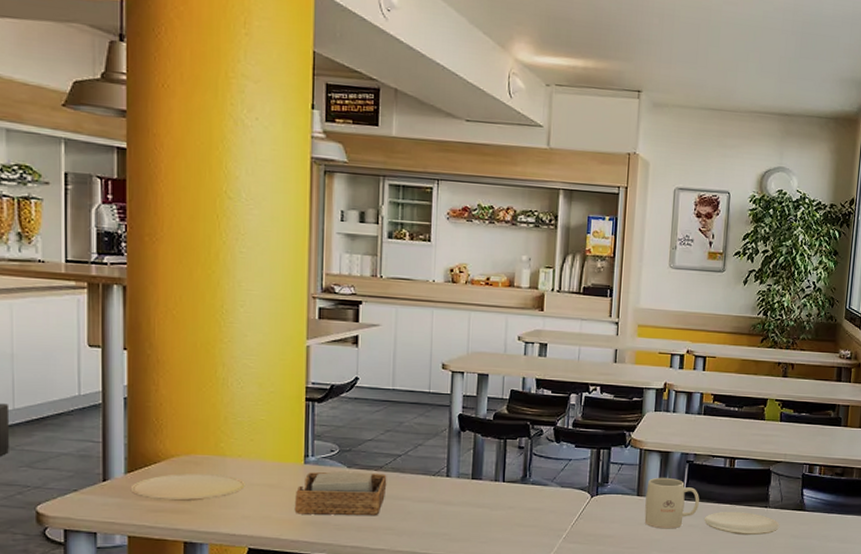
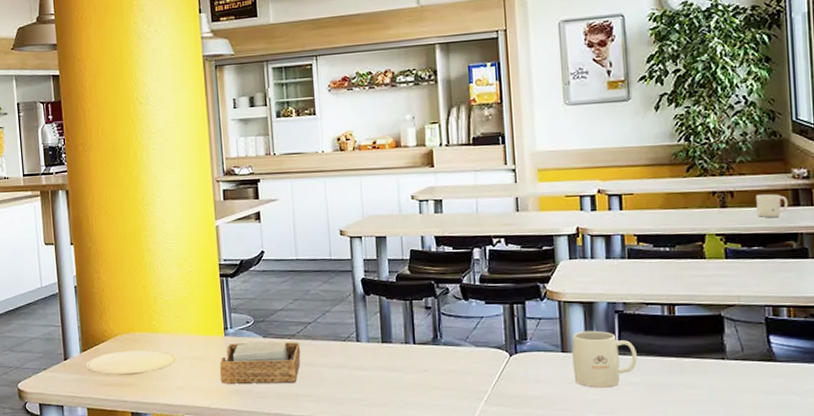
plate: present [703,512,780,536] -> none [645,365,745,393]
mug: none [809,369,833,390] -> present [756,194,788,218]

